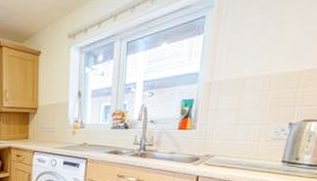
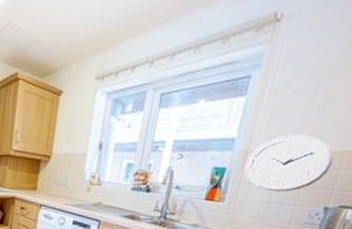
wall clock: none [210,61,291,115] -> present [244,134,333,193]

